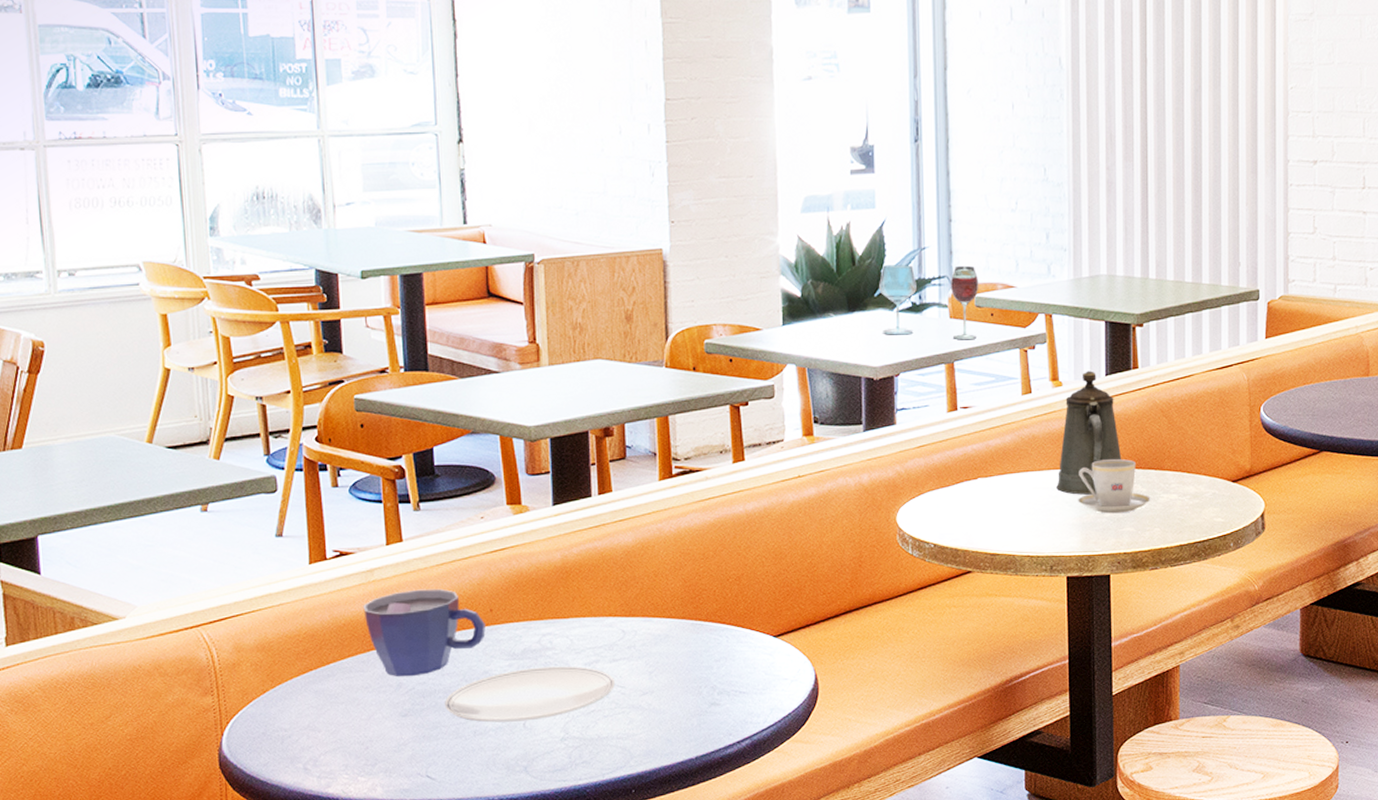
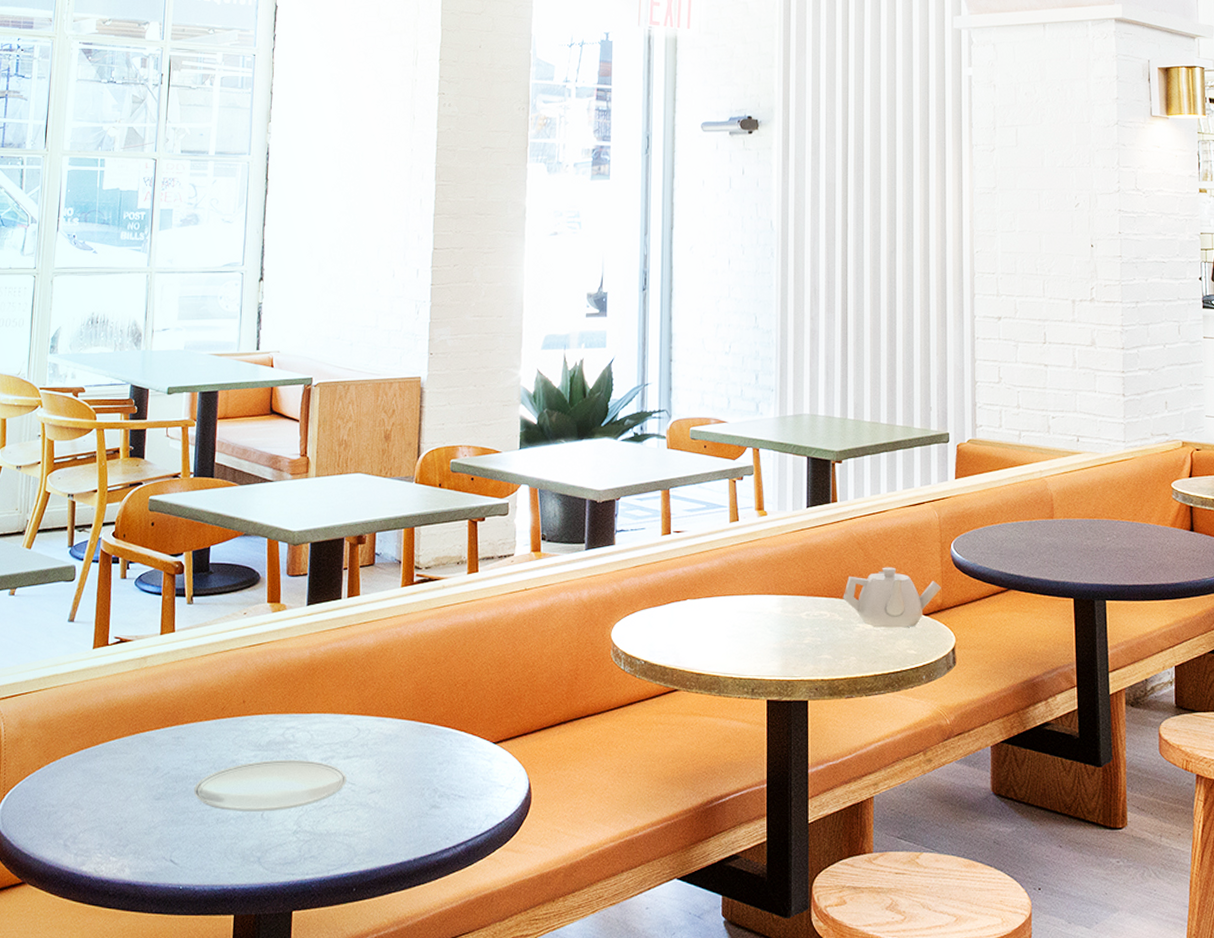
cup: present [363,588,486,677] -> none [133,678,238,762]
wine glass: present [878,265,917,335] -> none [605,398,639,462]
wineglass: present [951,265,979,340] -> none [669,401,695,469]
coffee pot: present [1056,371,1122,495] -> none [759,502,821,621]
teacup: present [1078,459,1152,514] -> none [779,587,848,641]
teapot: none [1146,434,1251,497] -> present [843,567,942,628]

